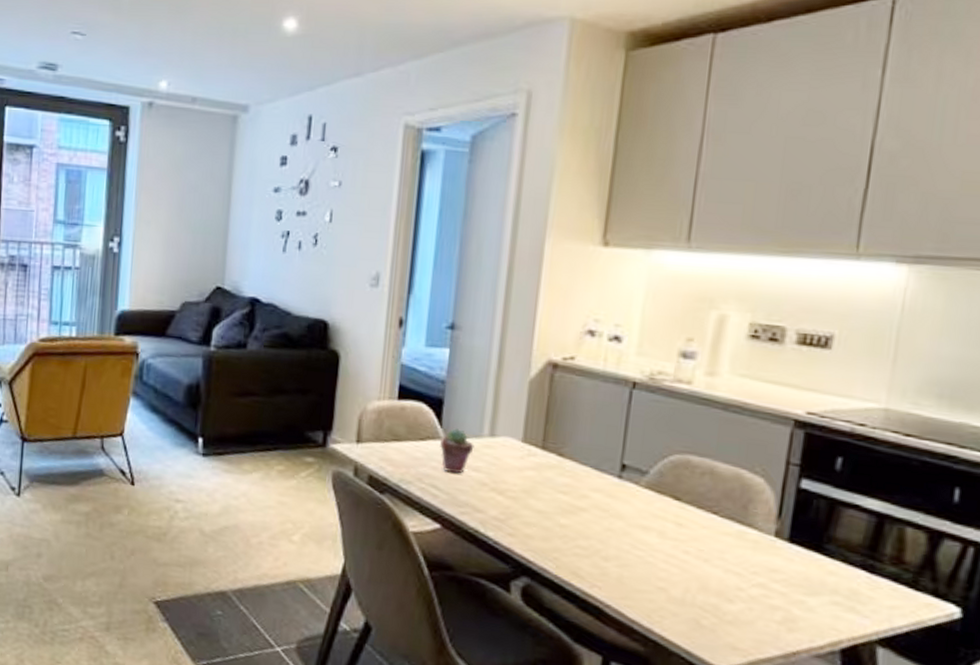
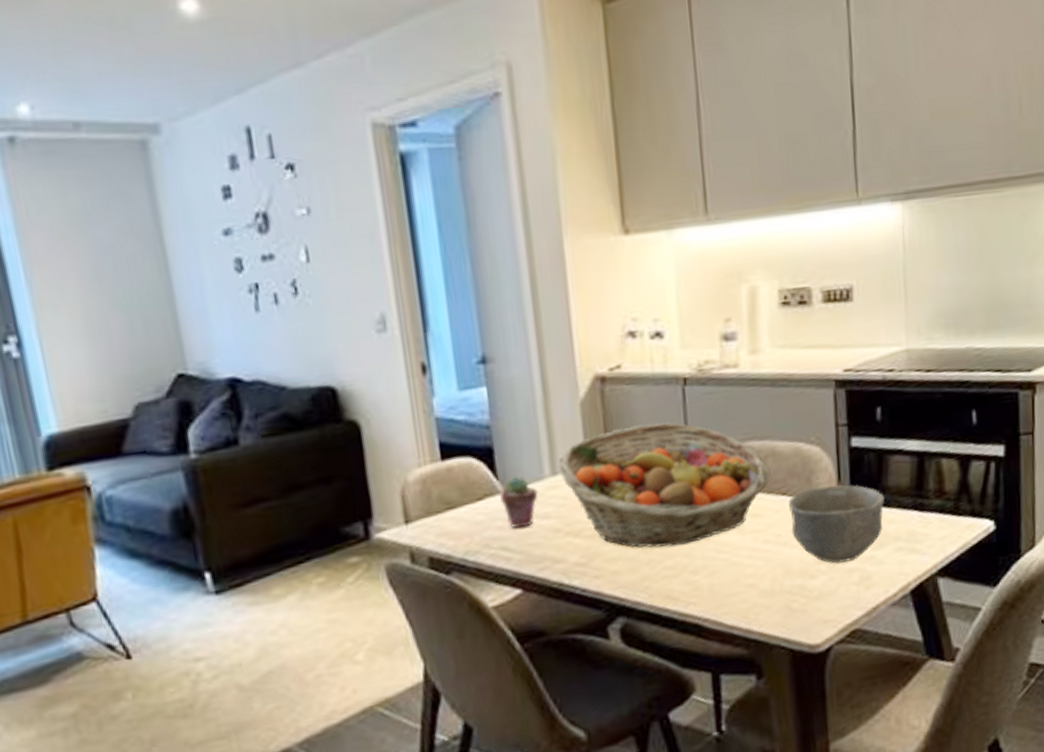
fruit basket: none [496,411,705,533] -> present [557,422,771,548]
bowl: none [715,515,828,599] -> present [788,485,884,564]

